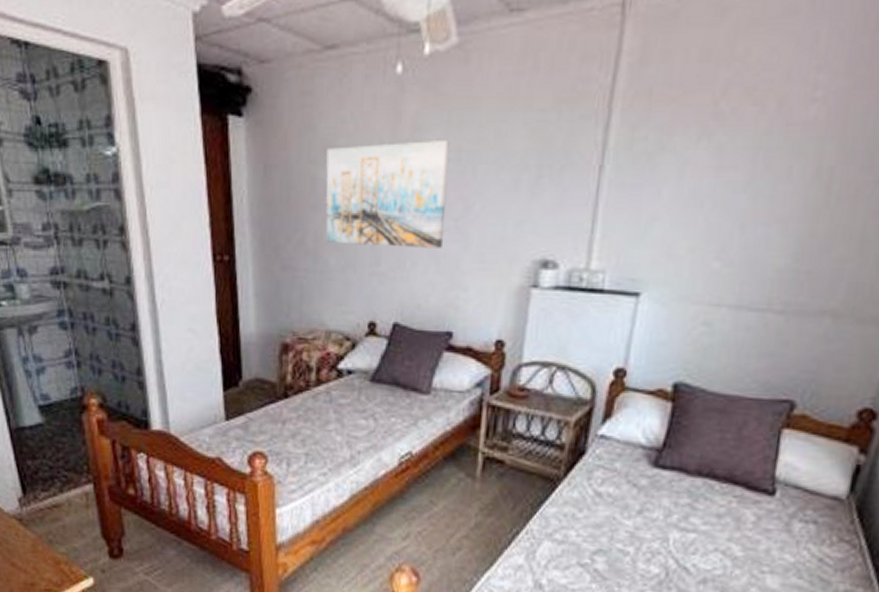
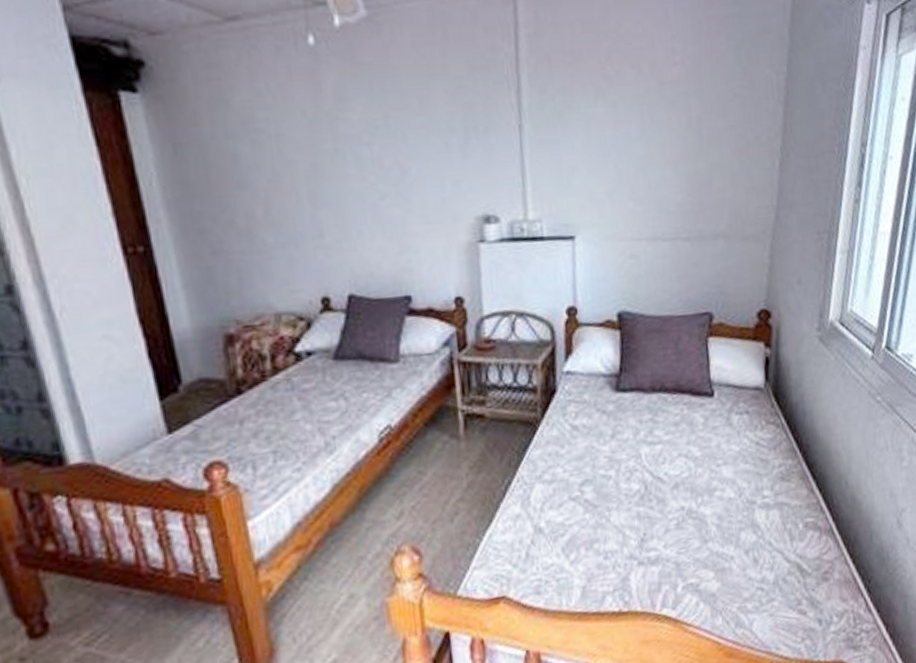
wall art: present [325,141,450,248] -> none [245,109,386,220]

